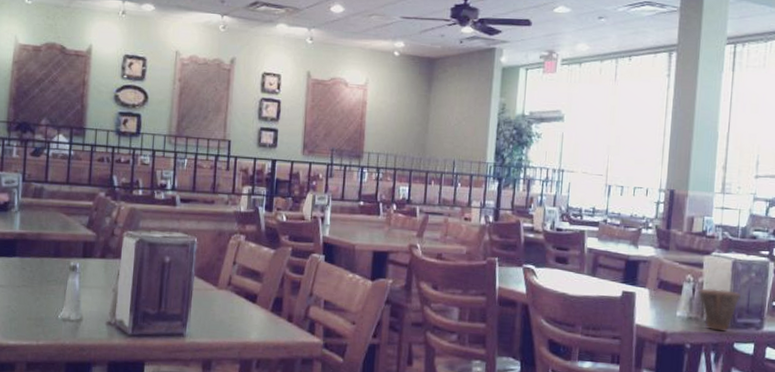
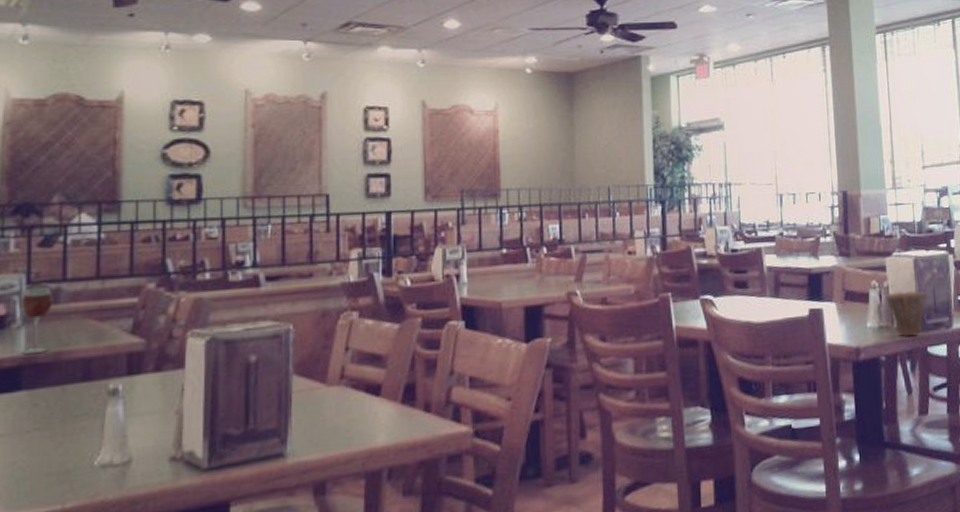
wineglass: none [17,182,39,232] -> present [21,284,54,354]

